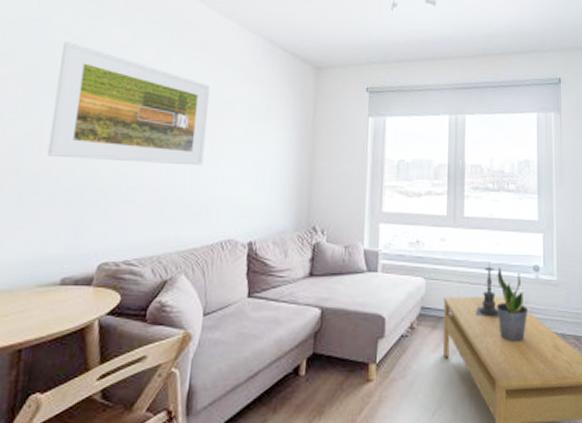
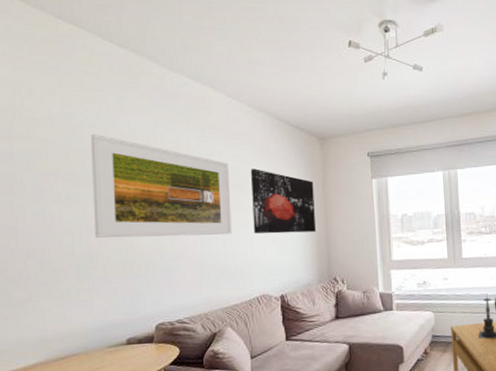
wall art: none [227,94,302,171] -> present [250,169,317,234]

